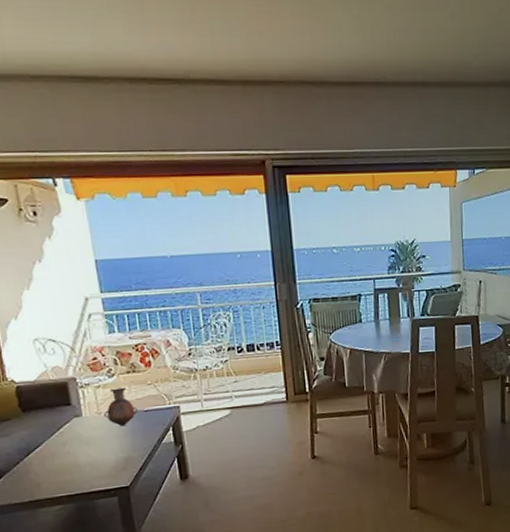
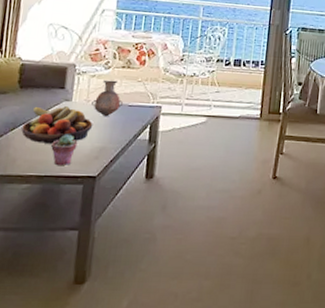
fruit bowl: none [37,422,112,464] -> present [21,106,93,144]
potted succulent: none [73,449,101,483] -> present [51,134,78,166]

